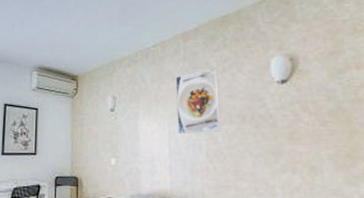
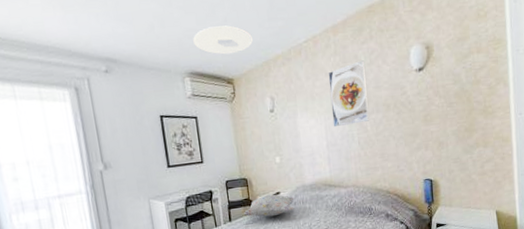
ceiling light: none [46,28,102,53] -> present [193,25,254,55]

